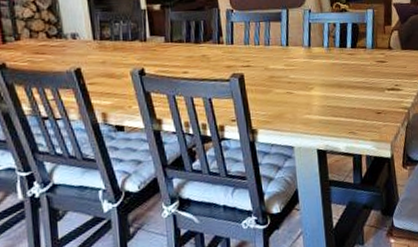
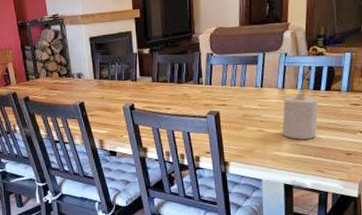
candle: none [310,50,346,101] -> present [281,92,318,140]

